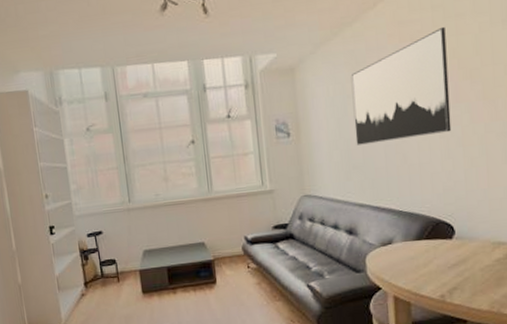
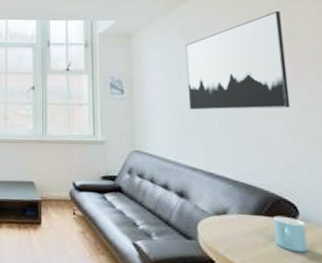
mug: none [432,237,461,268] -> present [273,215,308,253]

